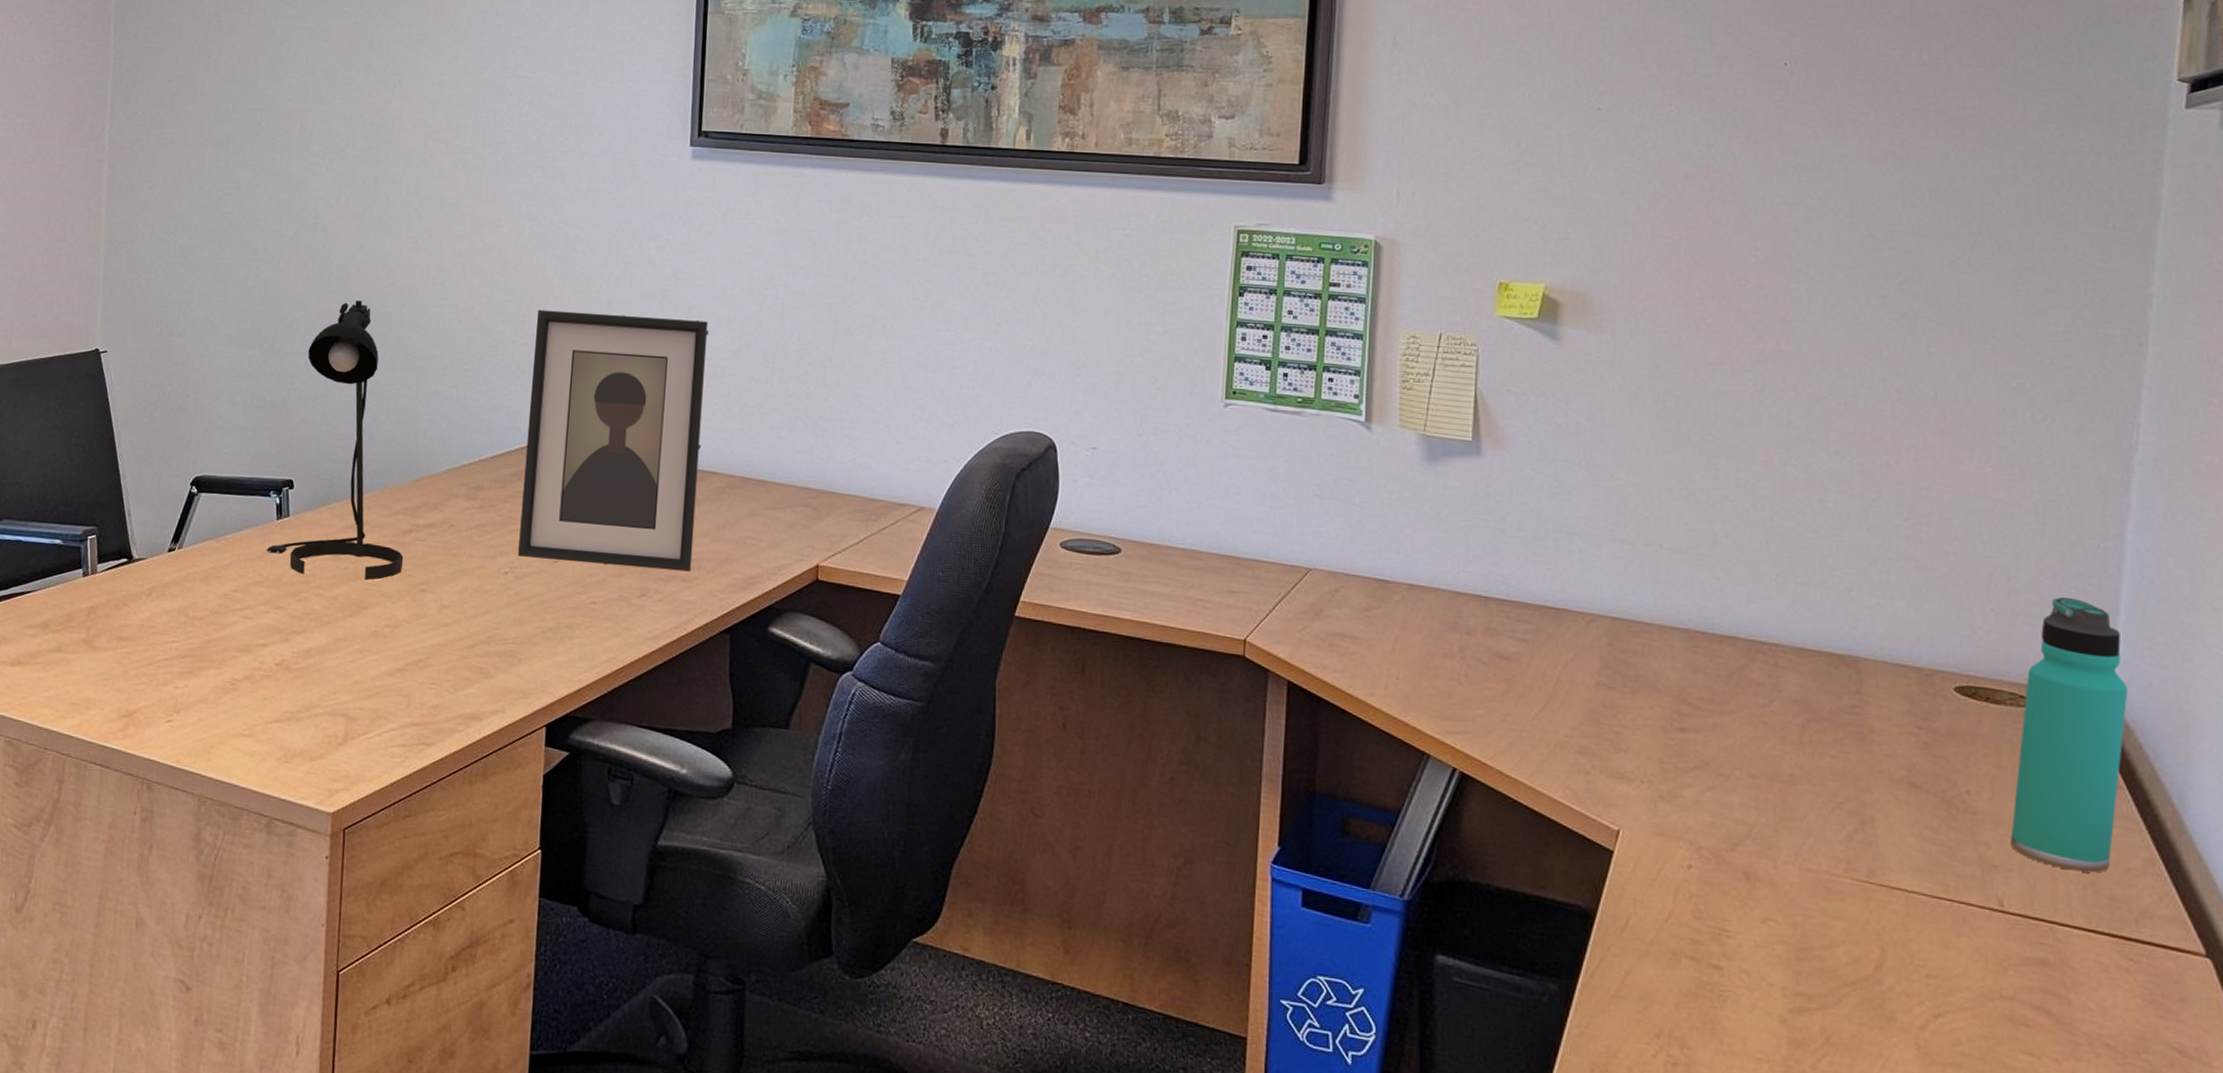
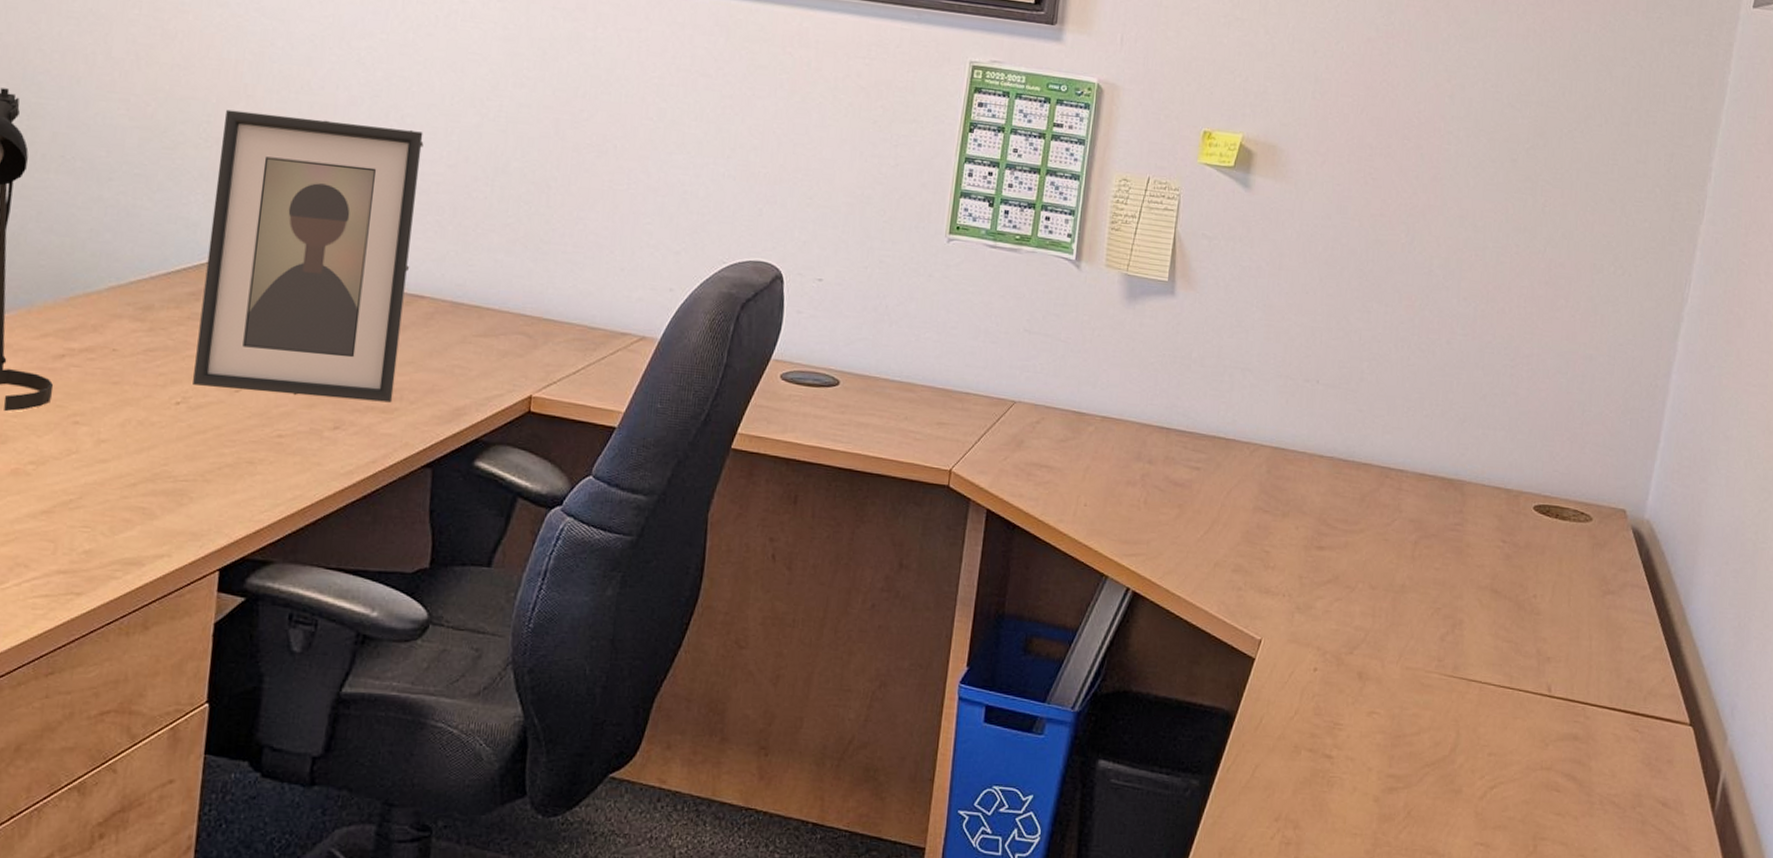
thermos bottle: present [2010,597,2128,873] -> none [1561,428,1659,661]

